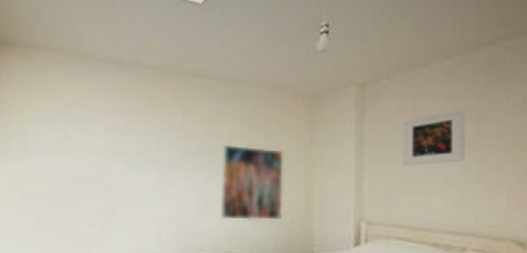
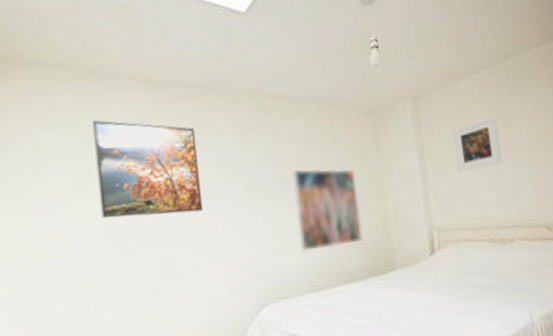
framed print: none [71,91,146,171] -> present [93,119,204,219]

